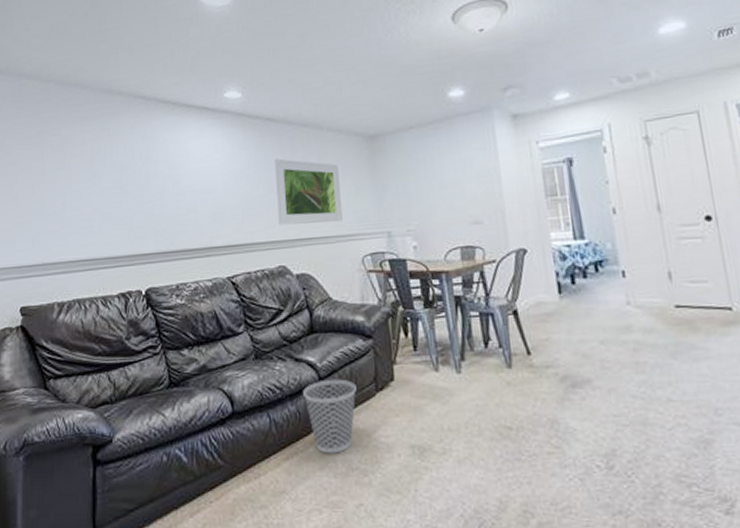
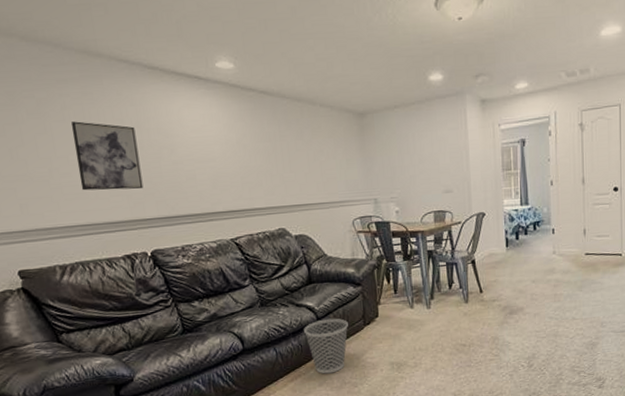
wall art: none [87,155,145,224] -> present [70,121,144,191]
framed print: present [275,159,343,225] -> none [270,131,335,193]

